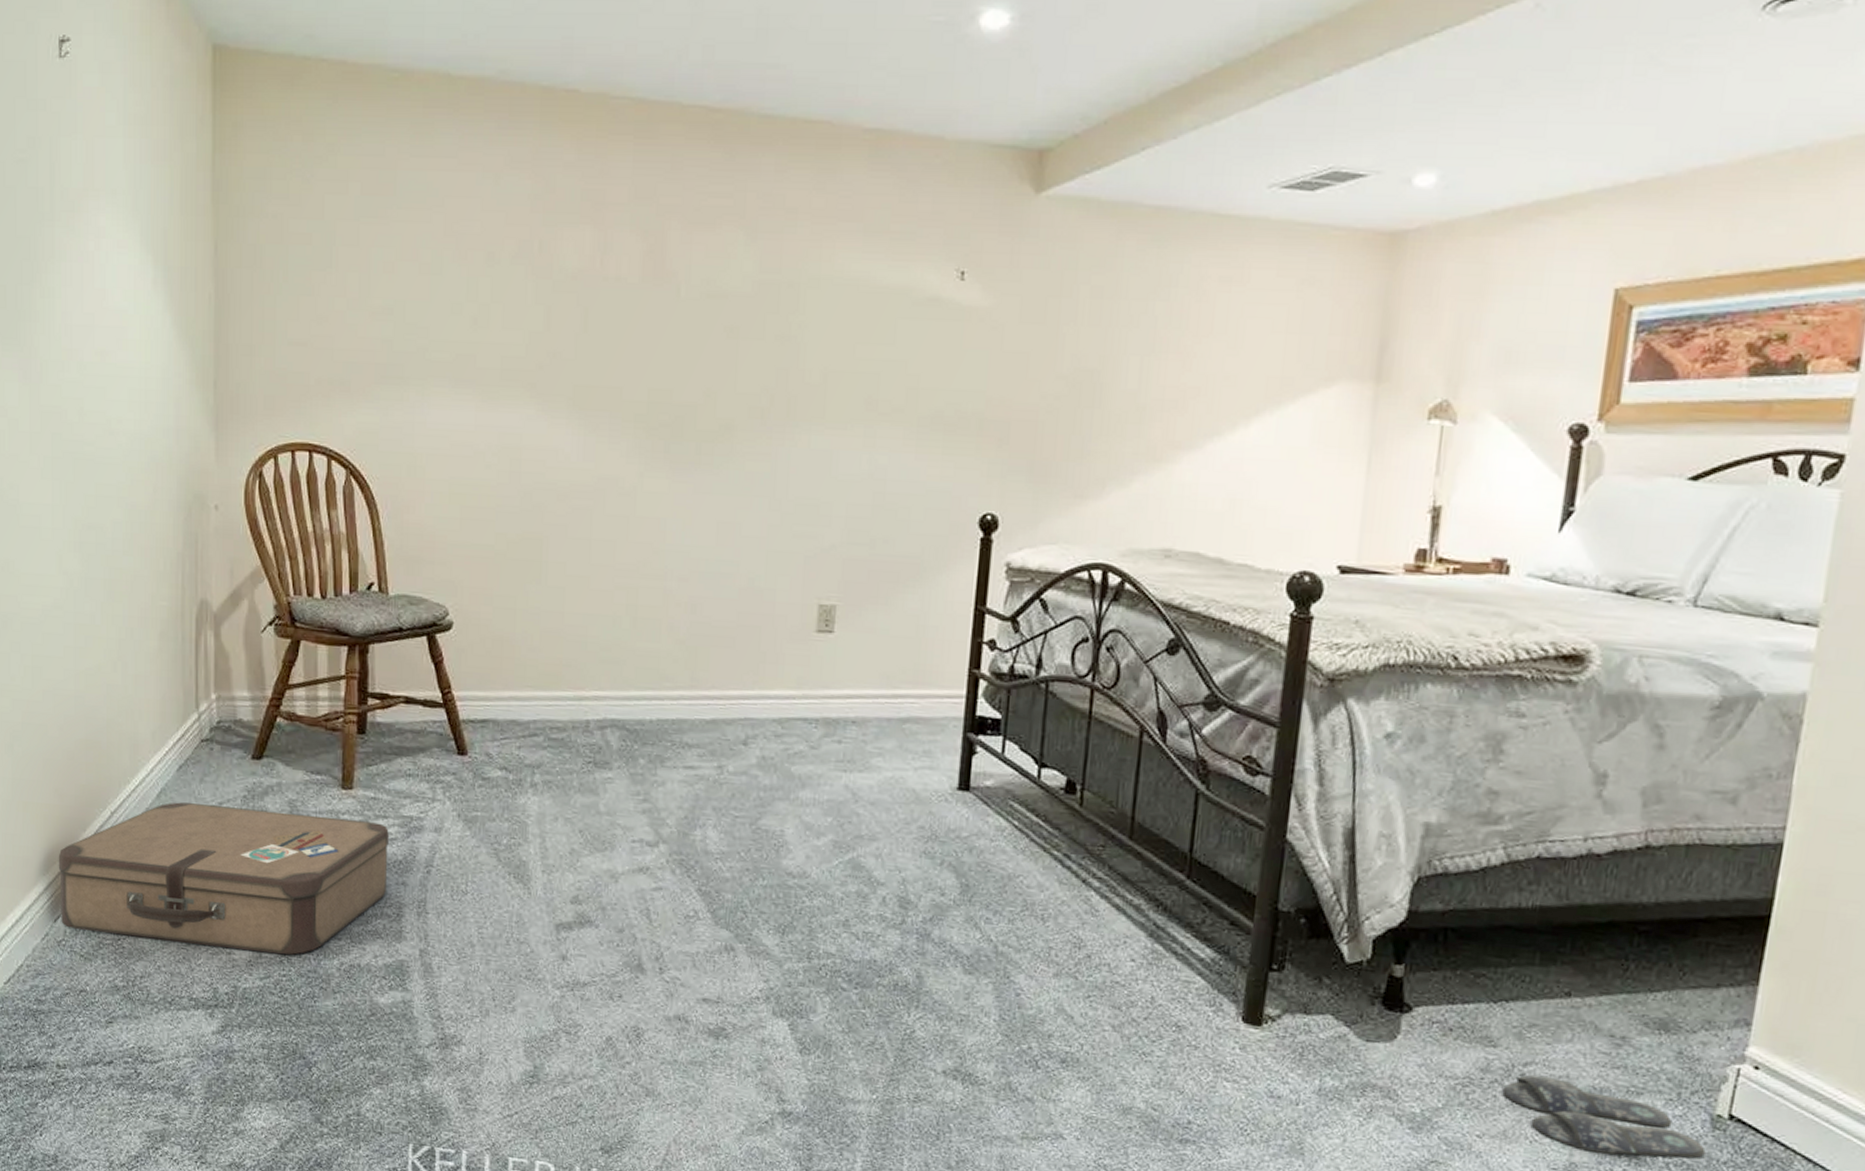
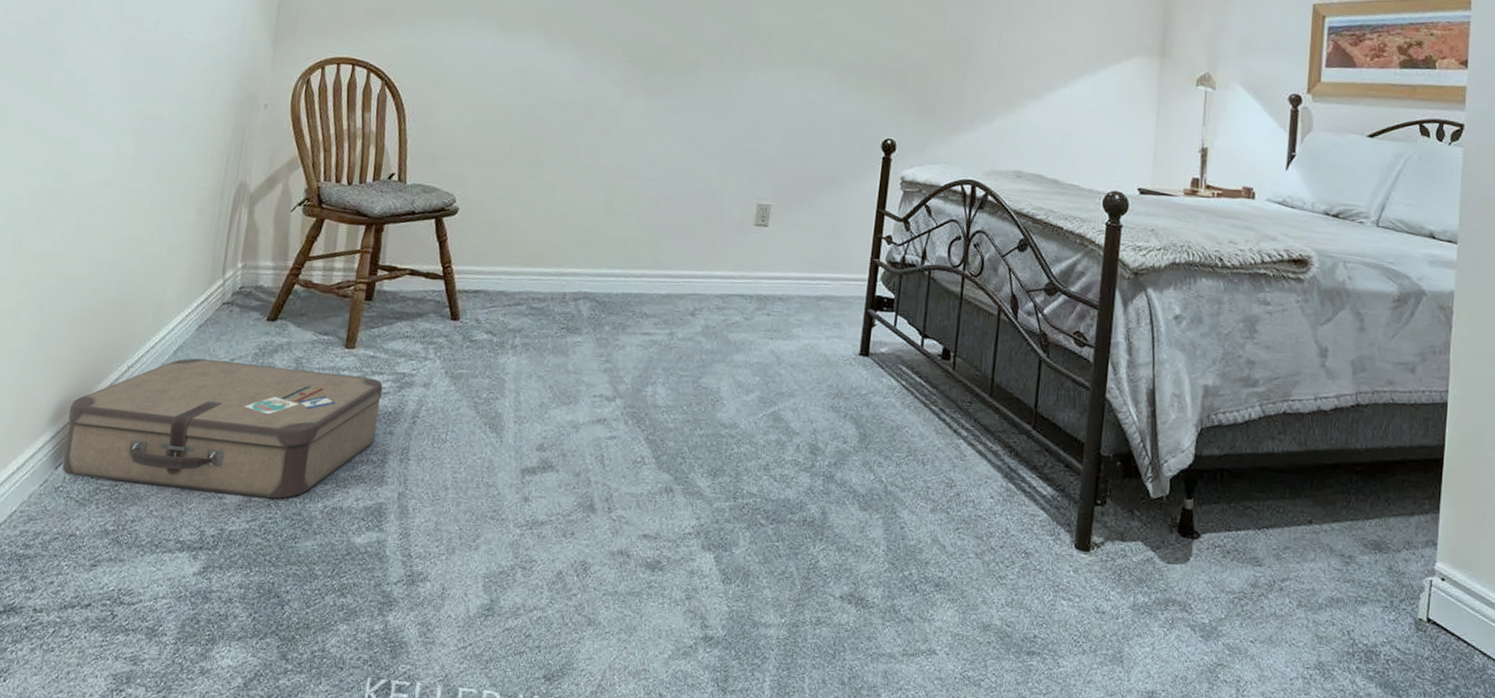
slippers: present [1502,1075,1706,1158] -> none [1267,589,1413,655]

